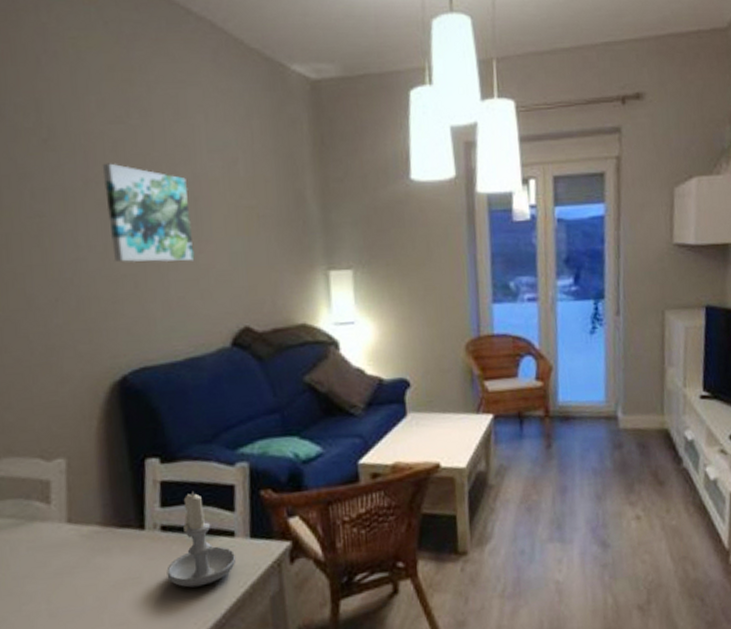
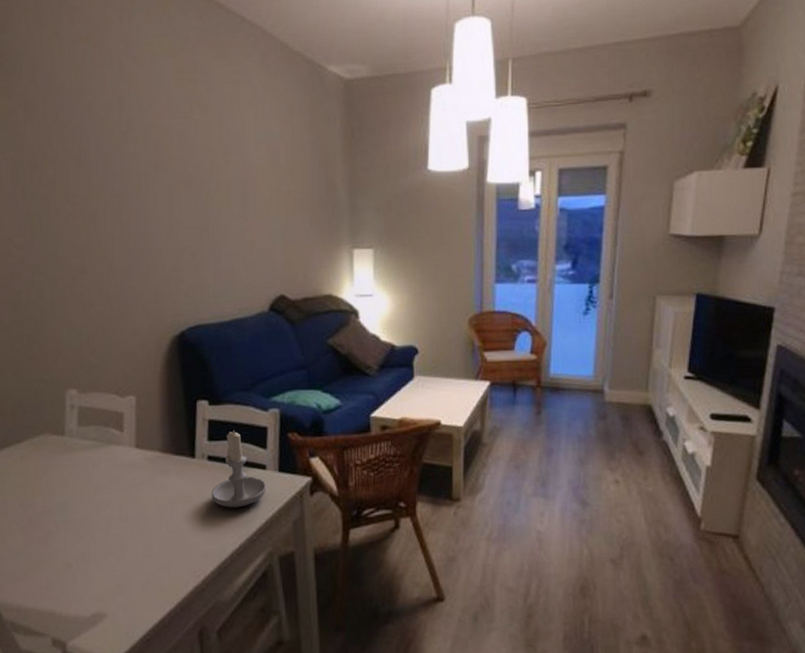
wall art: present [102,163,195,263] -> none [169,152,242,238]

